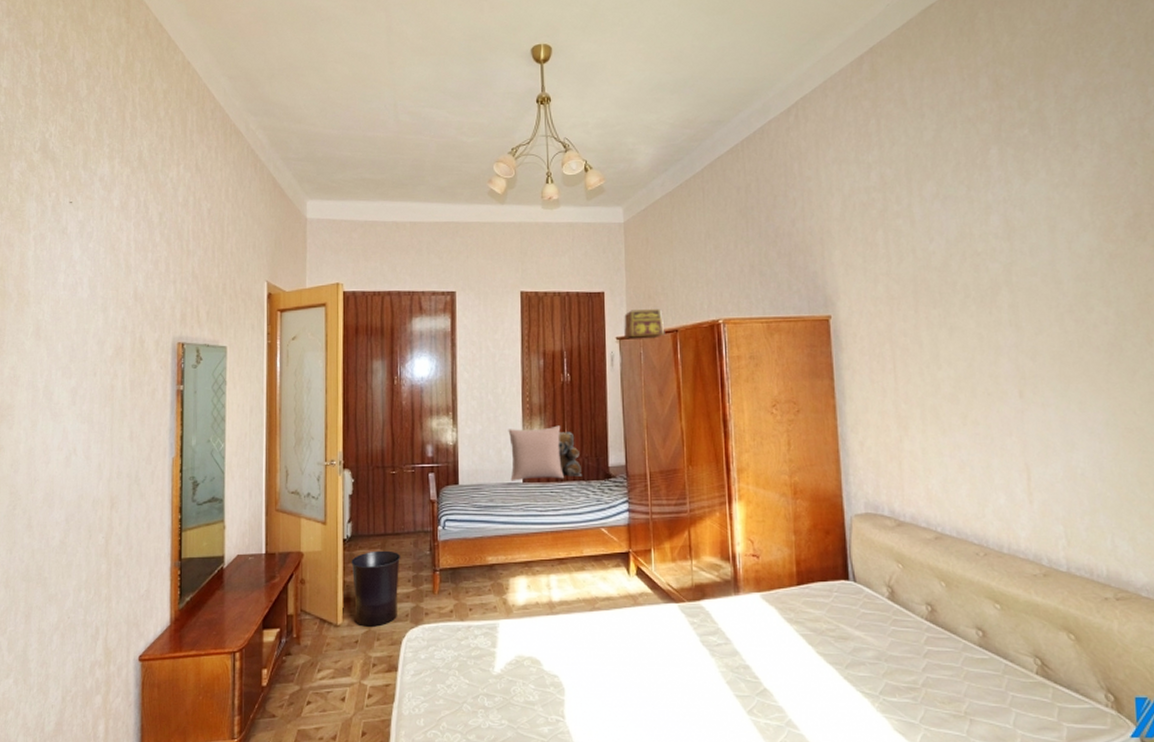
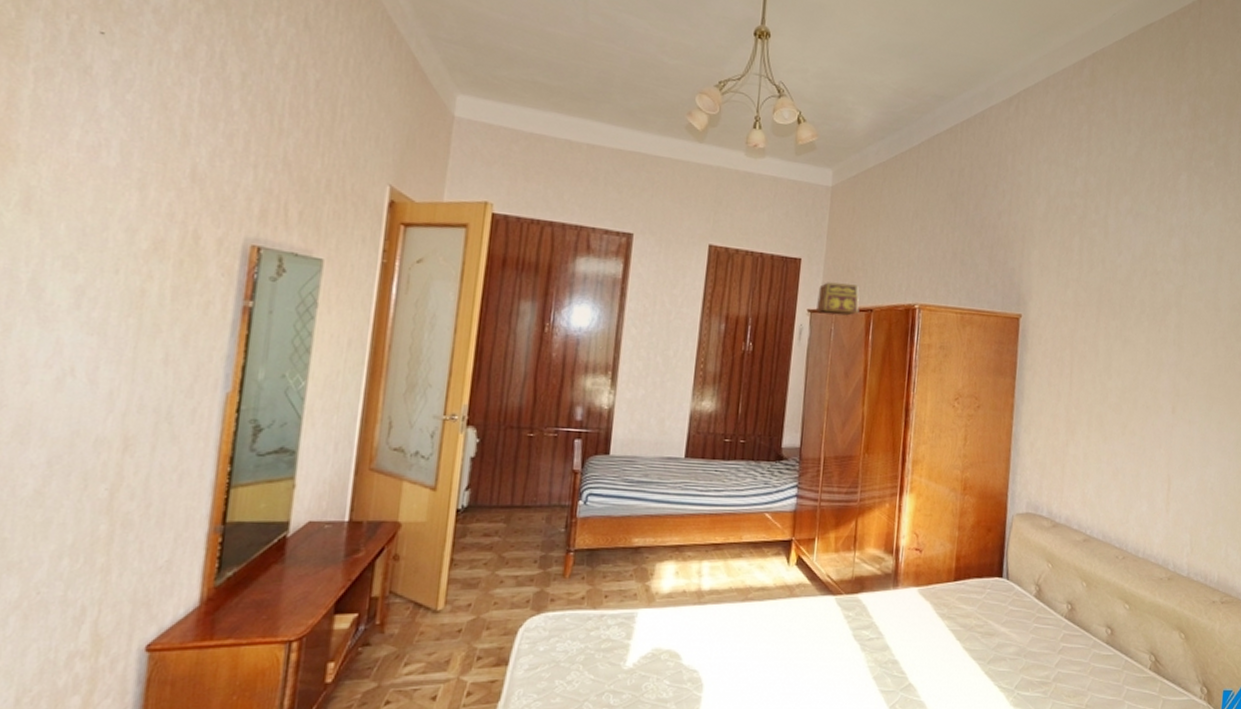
waste bin: present [351,550,400,627] -> none [461,525,528,614]
pillow: present [508,425,564,481] -> none [671,397,736,458]
teddy bear: present [558,432,583,477] -> none [728,406,753,456]

